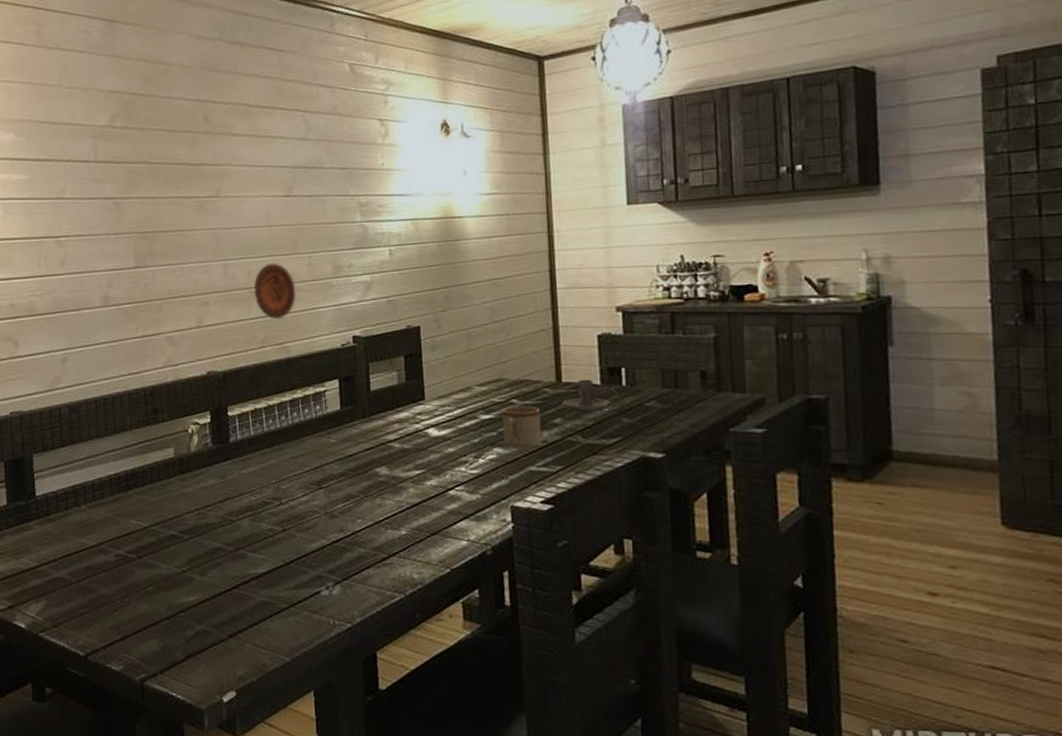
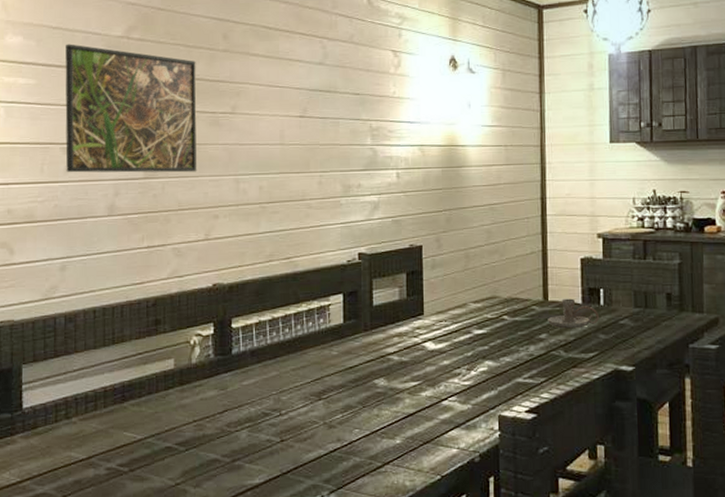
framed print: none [54,137,186,266] -> present [65,44,198,173]
decorative plate: present [254,263,296,320] -> none [264,180,306,235]
mug: present [502,406,541,449] -> none [493,322,529,362]

